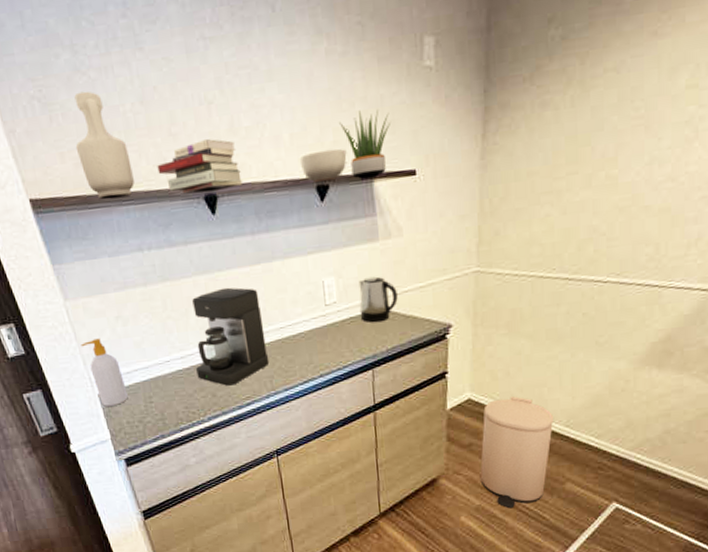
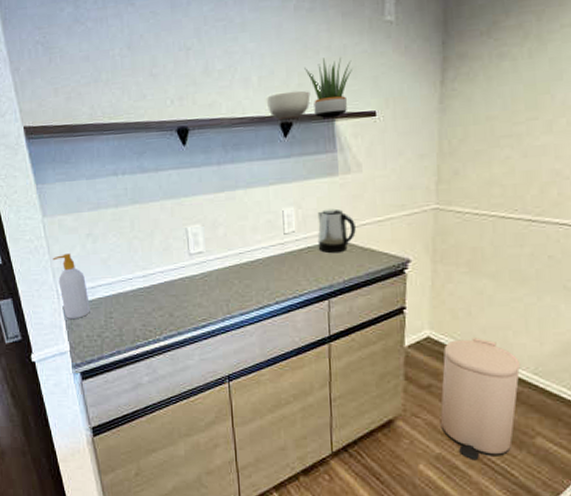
ceramic jug: present [74,91,134,200] -> none [68,38,116,129]
books: present [157,139,242,194] -> none [137,79,212,127]
coffee maker: present [192,287,270,386] -> none [156,212,227,307]

